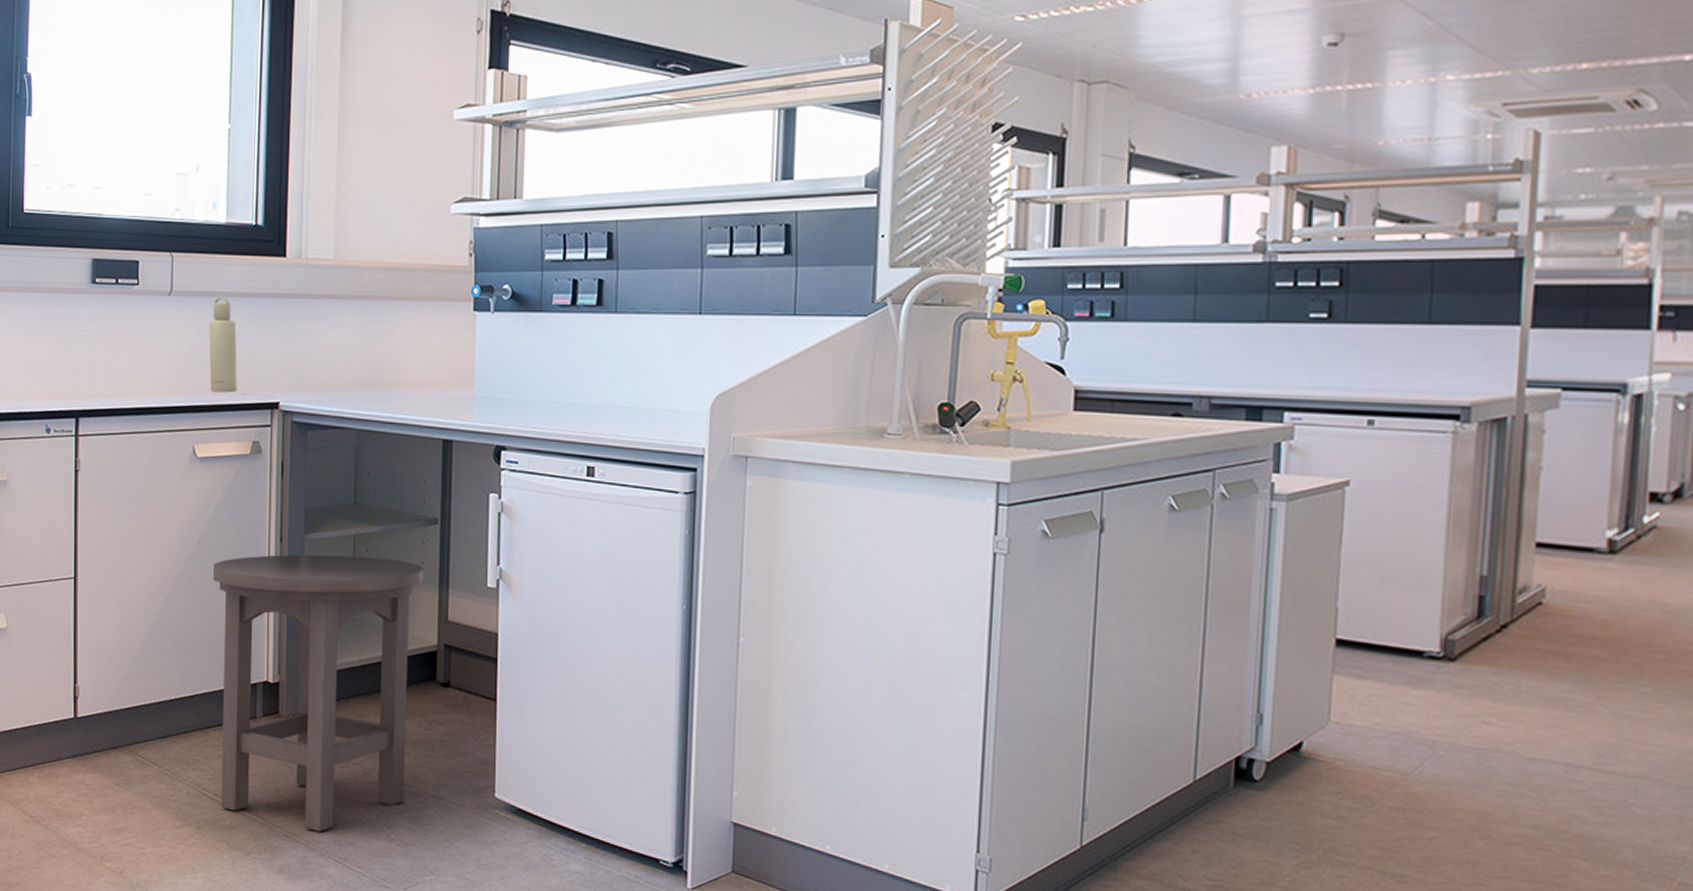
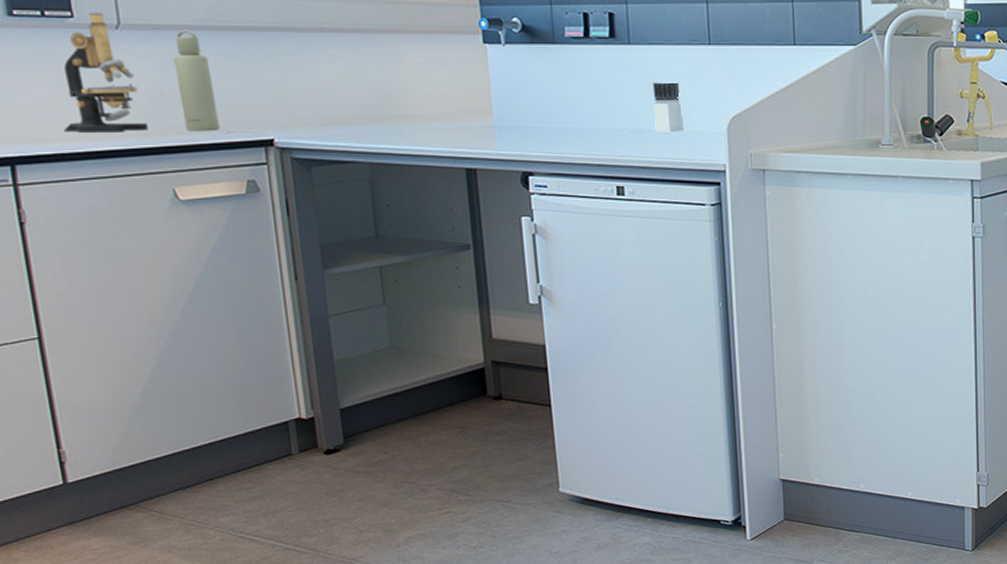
microscope: none [118,280,181,392] -> present [63,12,148,134]
stool: present [213,554,424,832] -> none [218,286,467,552]
bottle: none [633,354,664,409] -> present [652,82,684,131]

